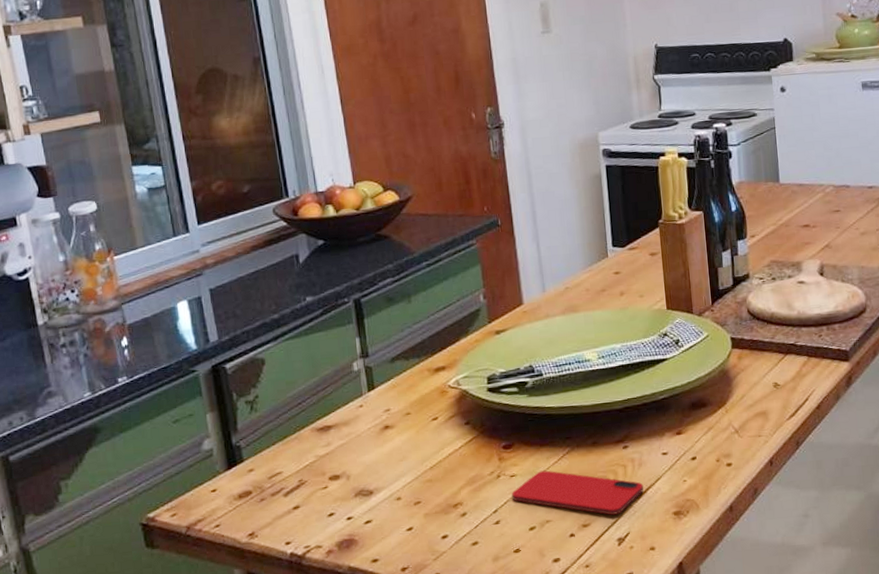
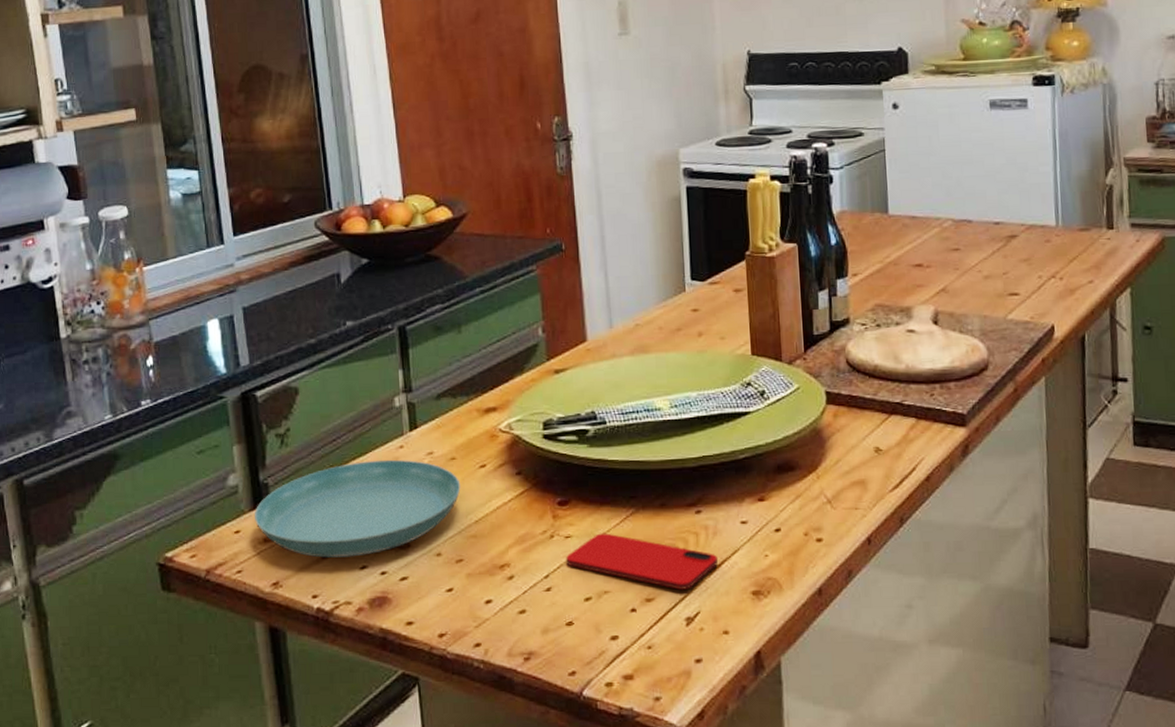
saucer: none [228,417,416,509] -> present [254,459,461,558]

